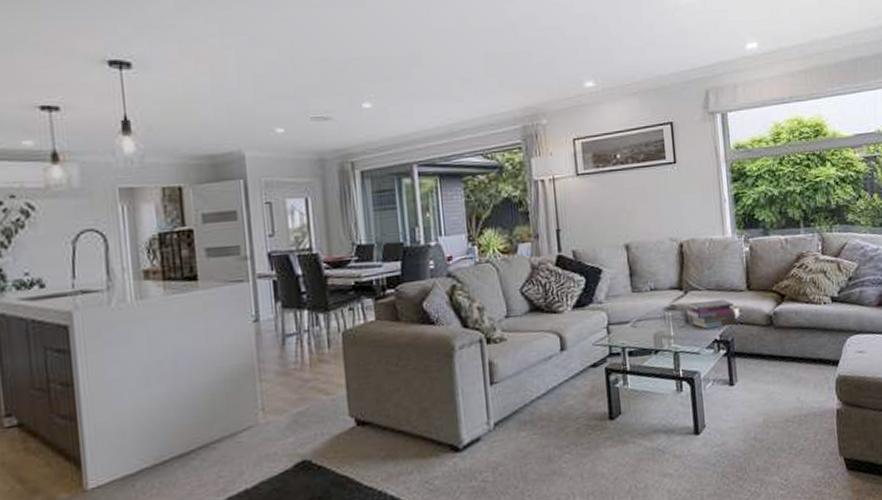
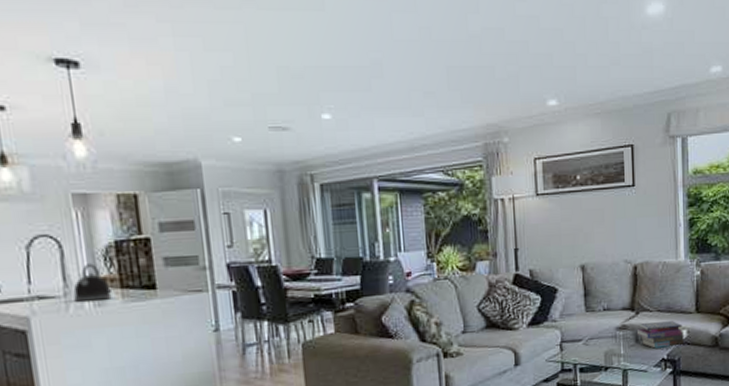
kettle: none [116,256,154,297] -> present [73,263,112,303]

